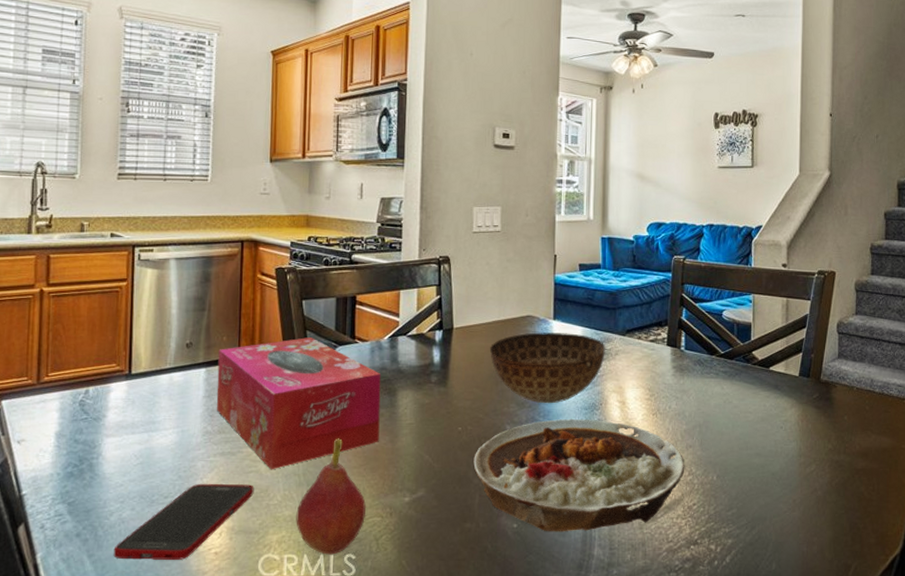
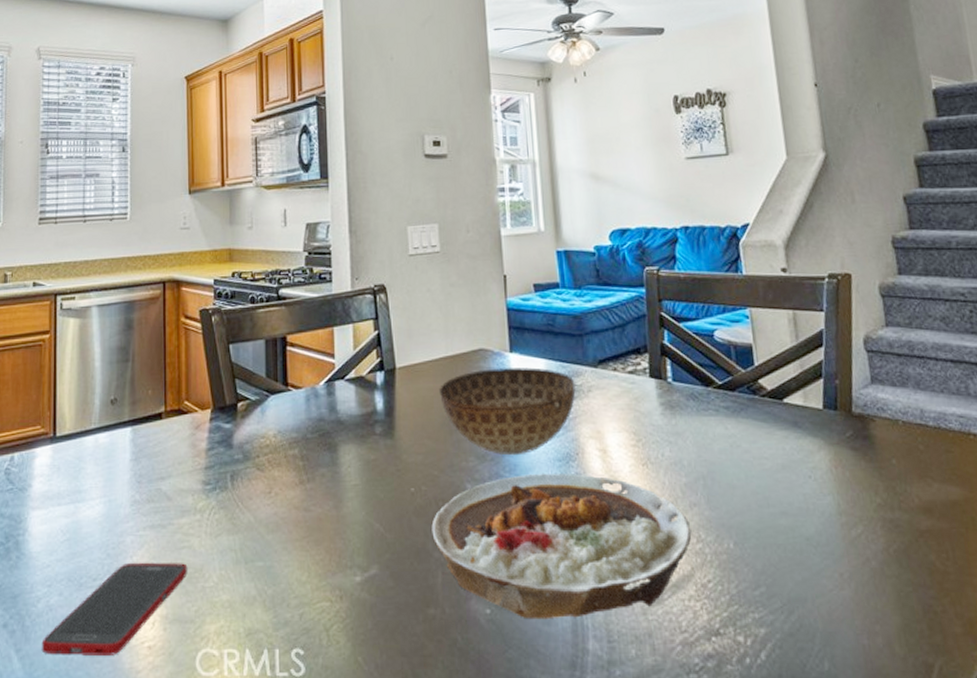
tissue box: present [216,337,381,470] -> none [144,387,322,545]
fruit: present [296,437,367,555] -> none [235,503,313,649]

